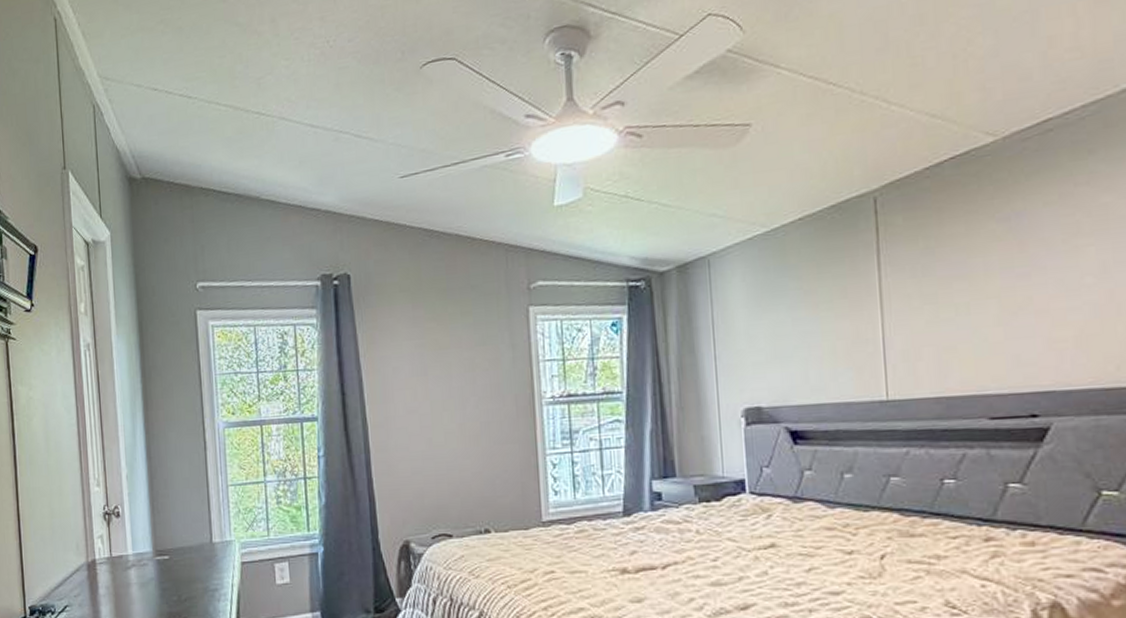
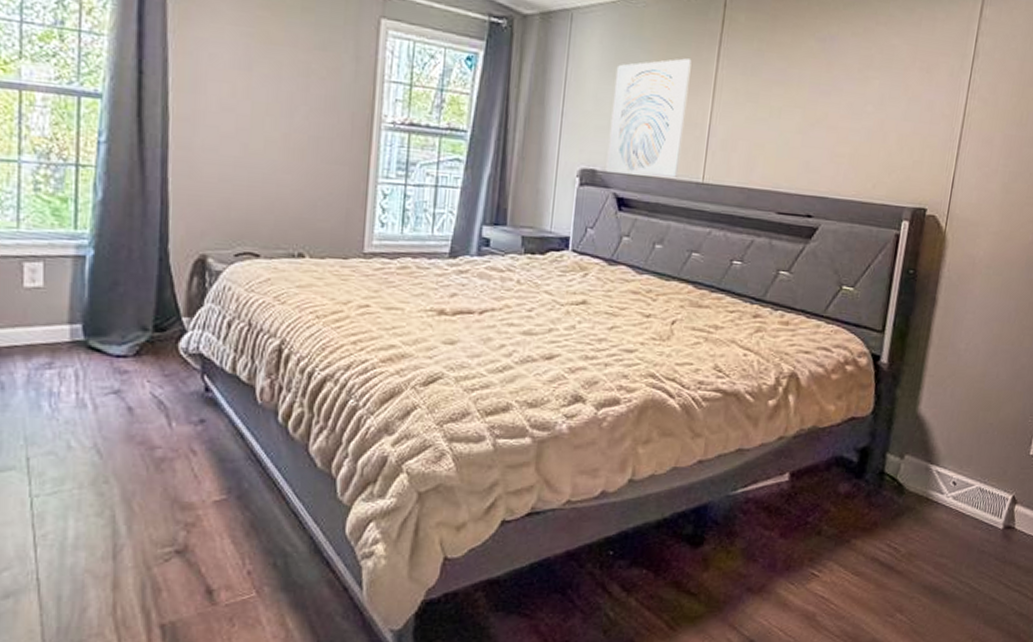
wall art: none [765,275,857,407] -> present [606,58,692,178]

